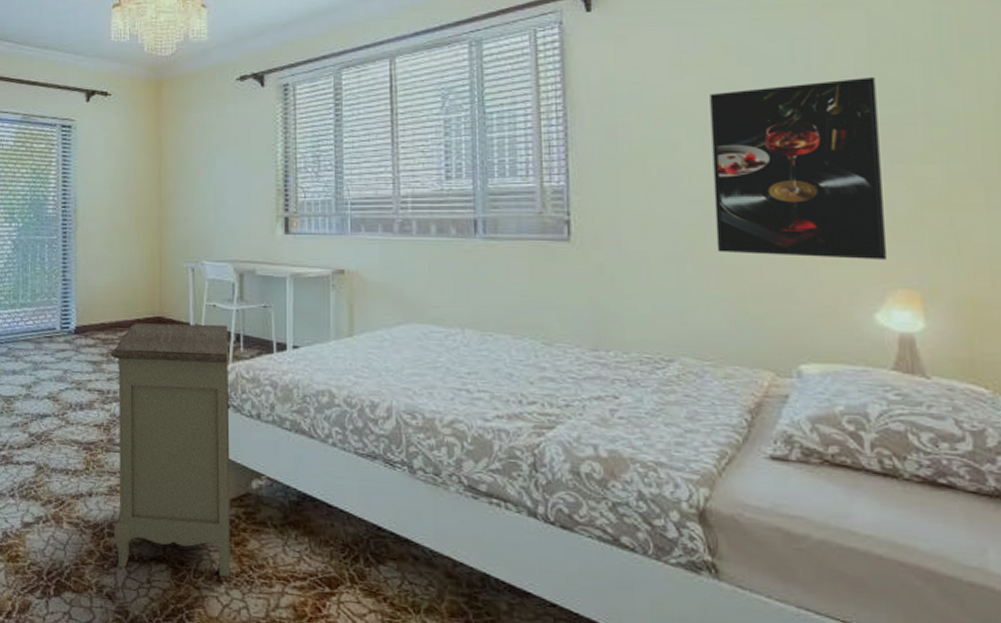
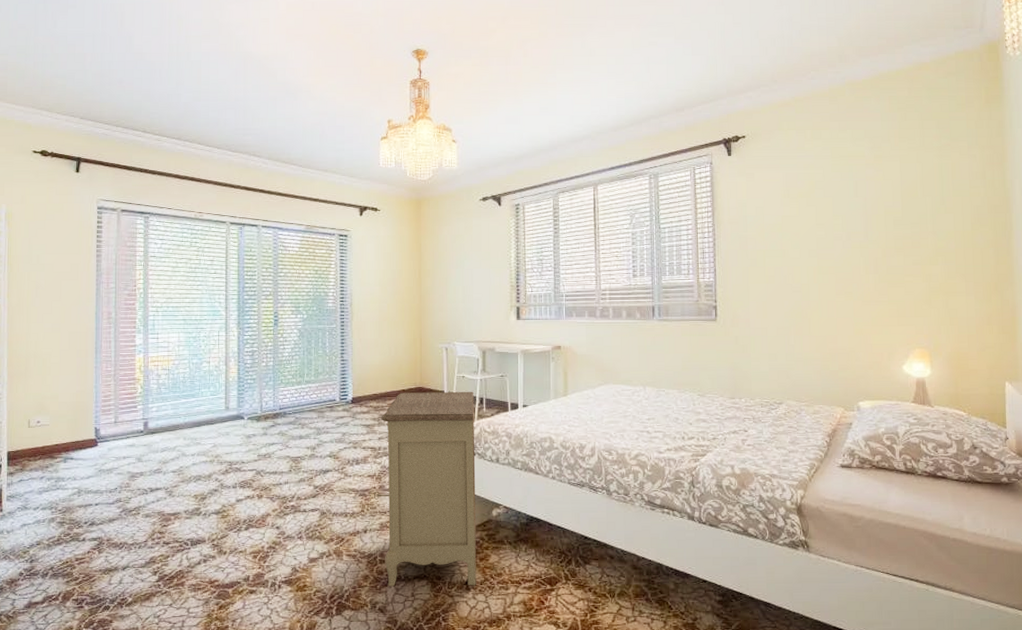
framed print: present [710,77,888,260] -> none [806,207,911,329]

